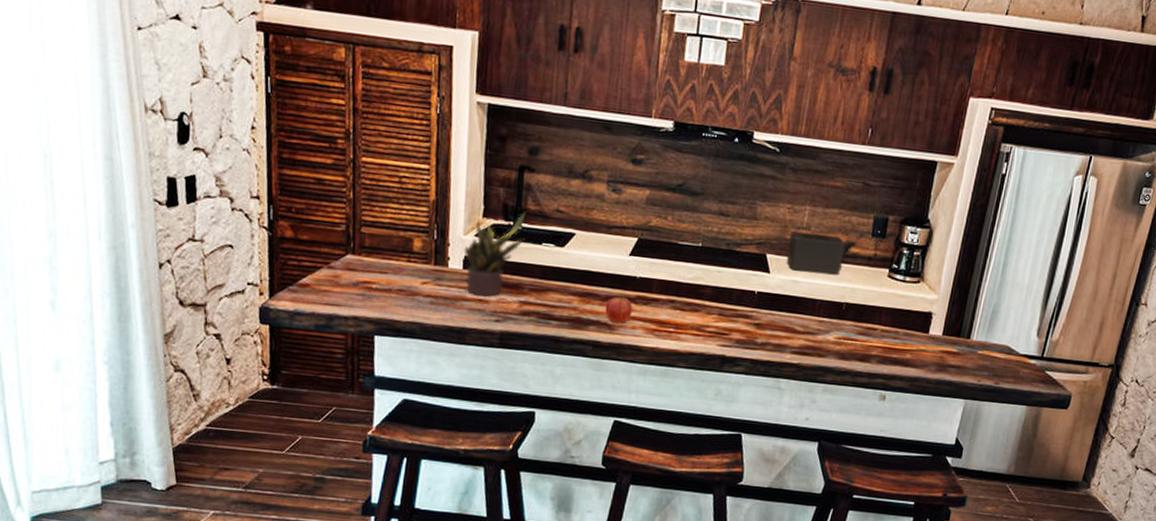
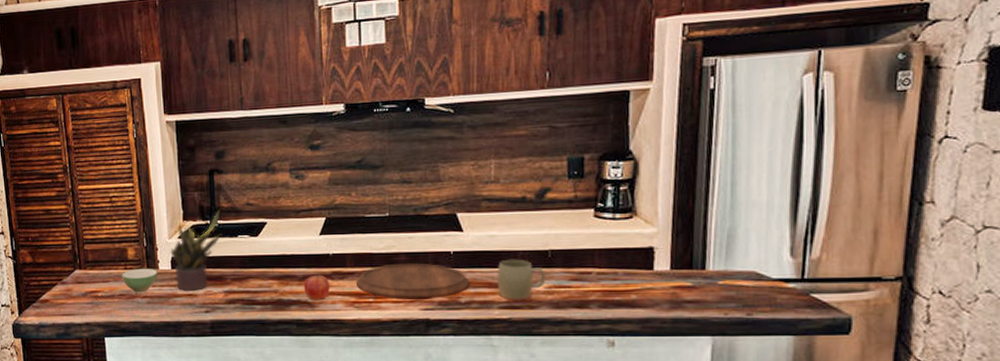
bowl: none [402,263,447,293] -> present [121,268,158,294]
cutting board: none [659,296,768,337] -> present [356,263,469,299]
toaster: present [786,231,846,275] -> none [478,185,541,225]
mug: none [792,306,838,348] -> present [497,259,546,300]

